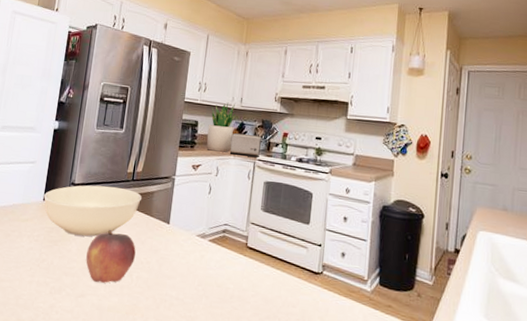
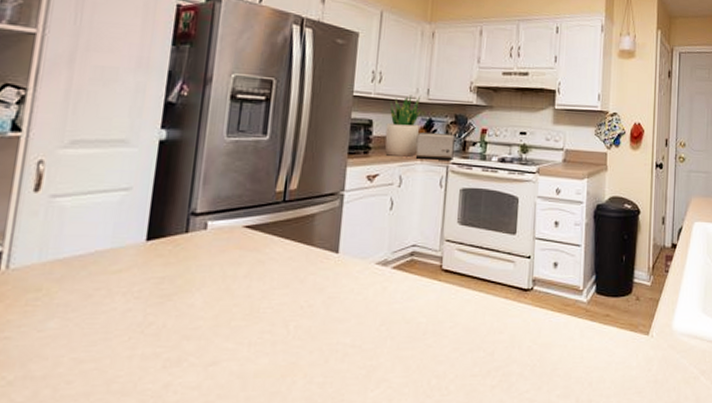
bowl: present [44,185,142,237] -> none [147,212,298,283]
fruit: present [85,229,136,283] -> none [218,269,292,342]

